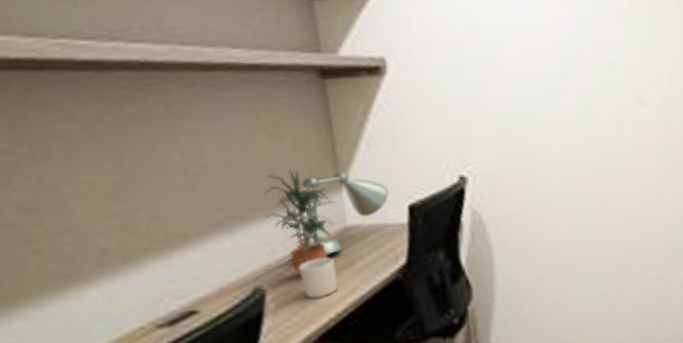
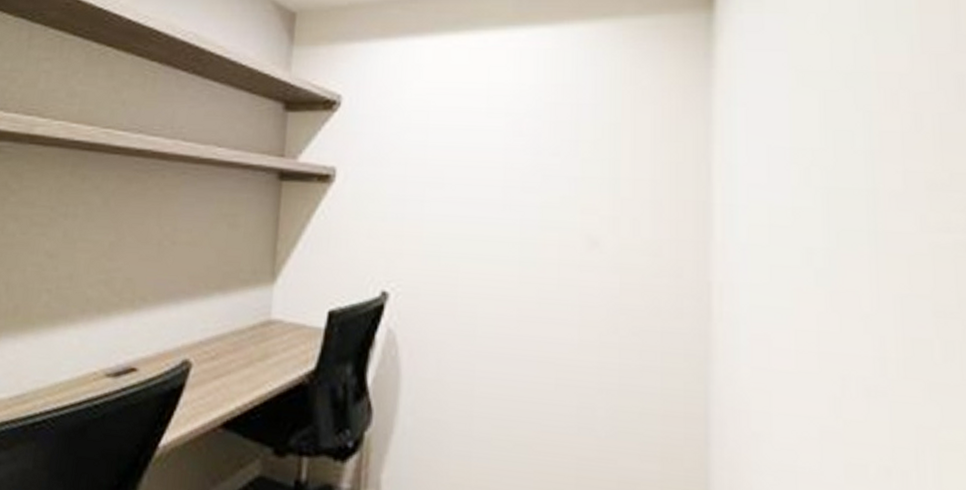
potted plant: present [263,169,337,274] -> none [207,257,267,356]
desk lamp: present [295,173,389,256] -> none [224,266,314,345]
mug: present [298,257,339,299] -> none [221,344,254,384]

